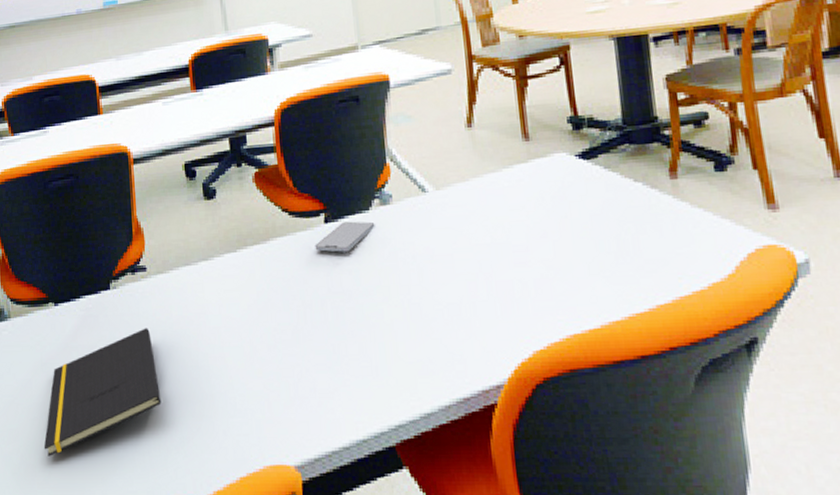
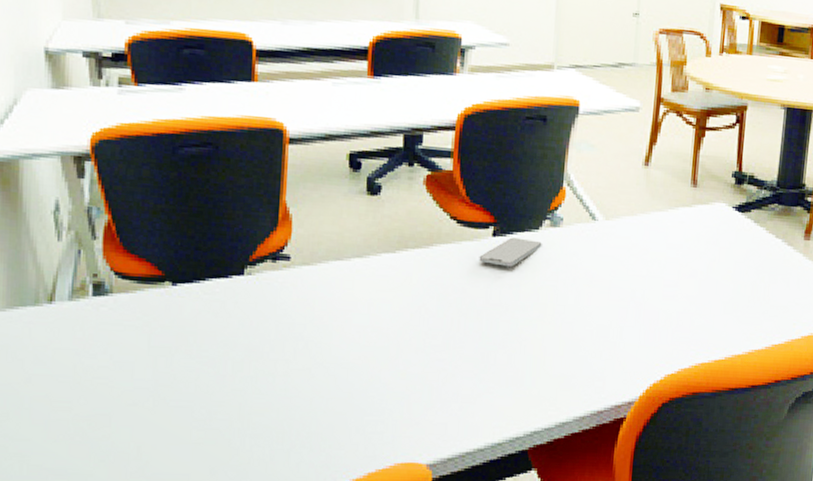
notepad: present [43,328,162,456] -> none [142,319,291,445]

